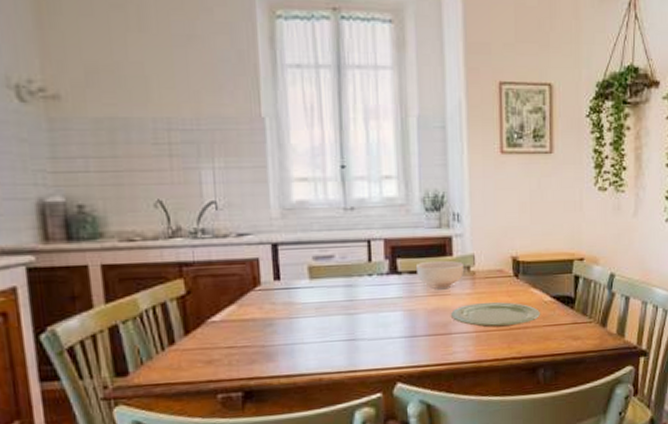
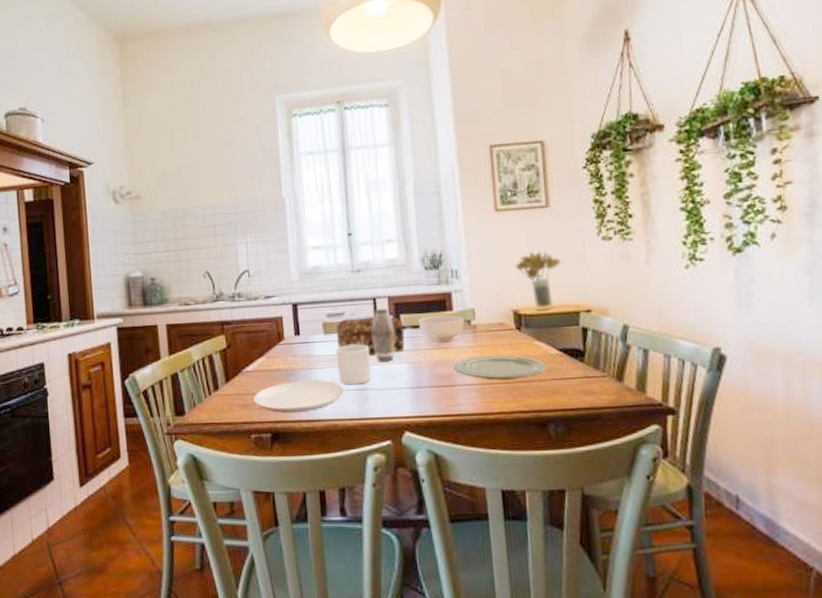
plate: none [221,330,331,369] -> present [253,380,344,414]
mug: none [322,290,362,336] -> present [335,344,371,385]
bread loaf: none [324,261,401,304] -> present [336,317,405,356]
vase: none [364,252,390,310] -> present [371,309,395,362]
flower bouquet: none [517,198,563,258] -> present [515,251,565,311]

